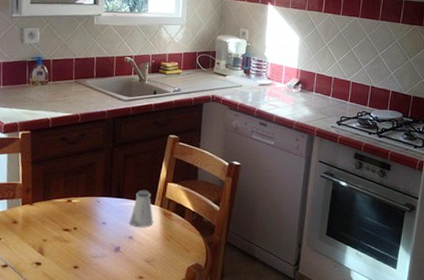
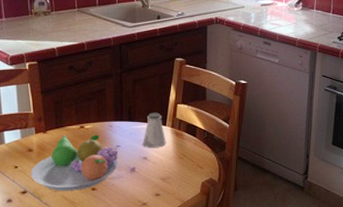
fruit bowl: none [13,208,104,268] -> present [30,134,118,191]

